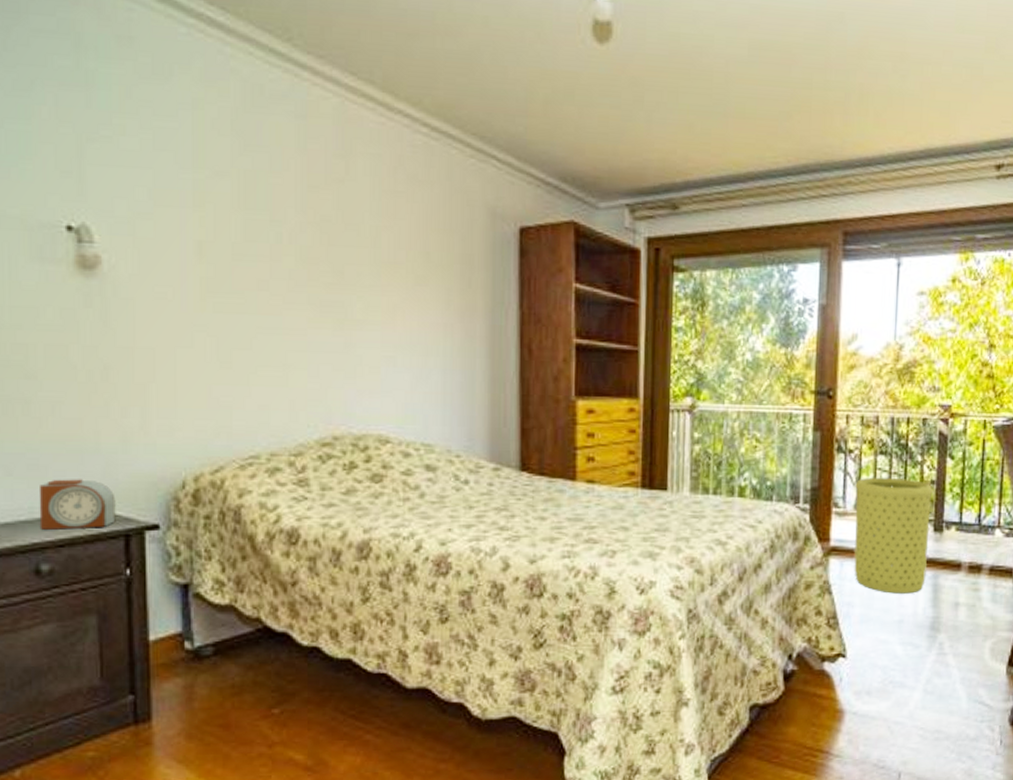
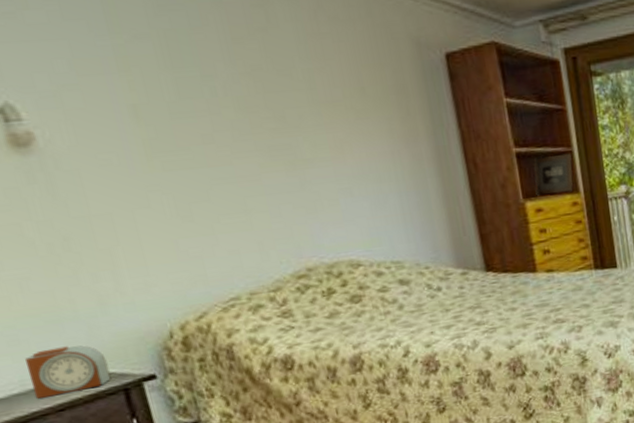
picture frame: none [590,352,636,396] -> present [534,153,573,196]

